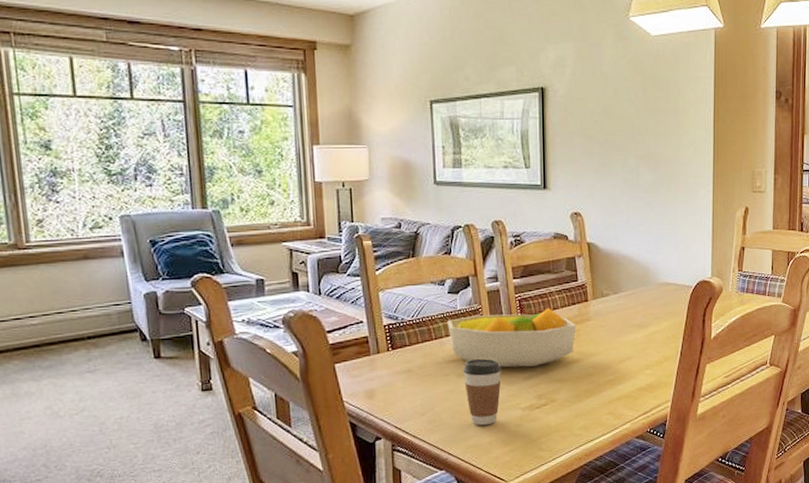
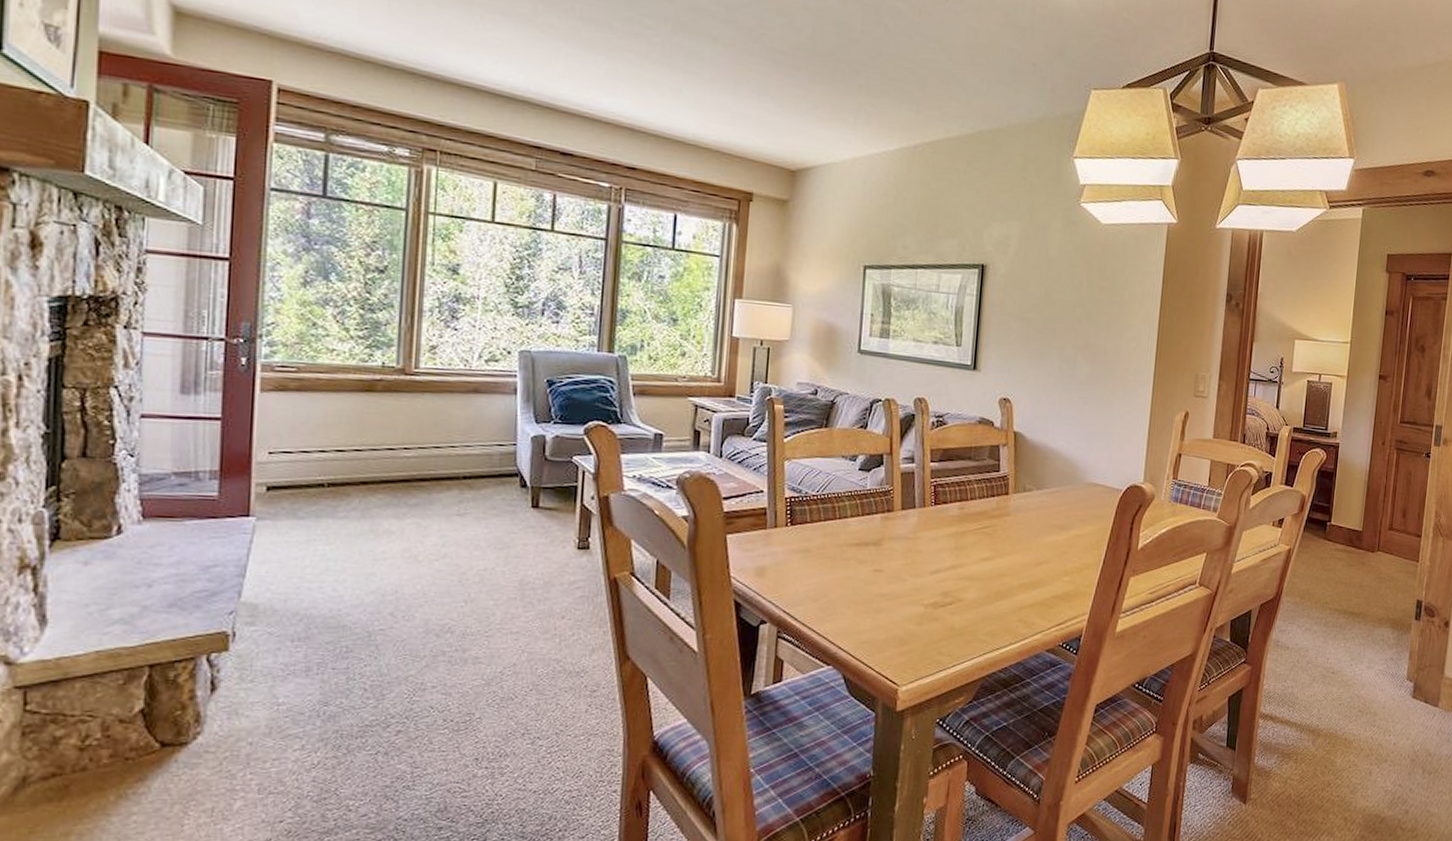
fruit bowl: present [447,307,577,368] -> none [854,497,994,560]
coffee cup: present [464,359,501,426] -> none [865,545,907,620]

